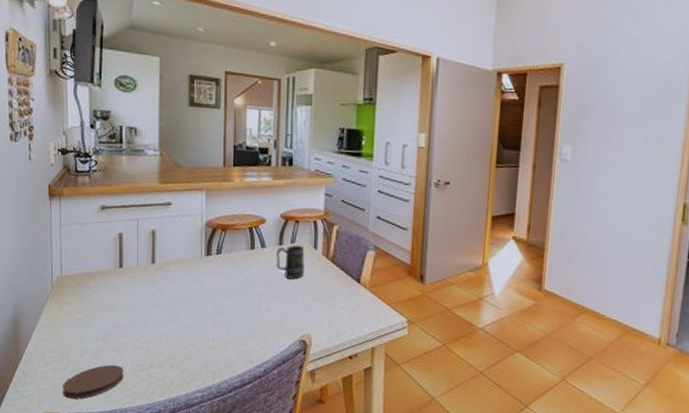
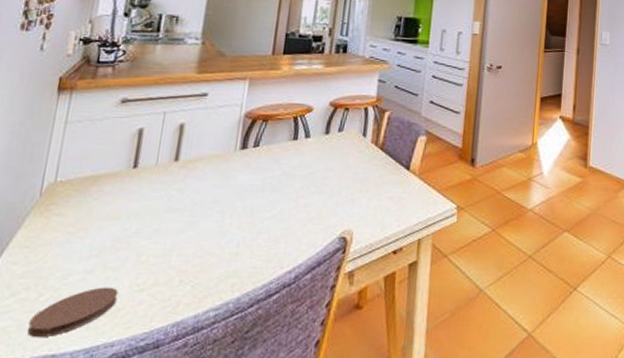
mug: present [276,245,305,279] -> none [320,133,353,170]

